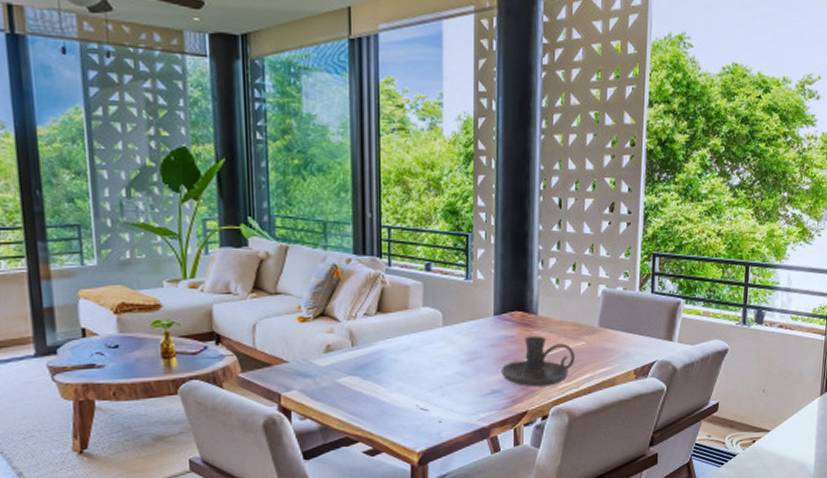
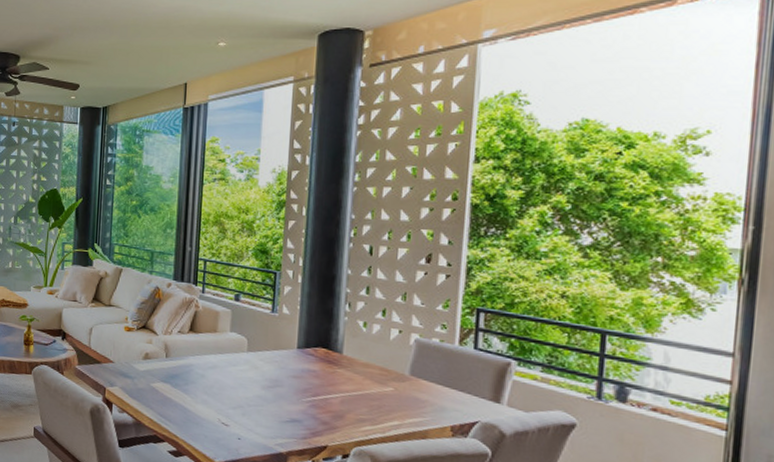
candle holder: present [502,336,575,387] -> none [302,373,381,426]

